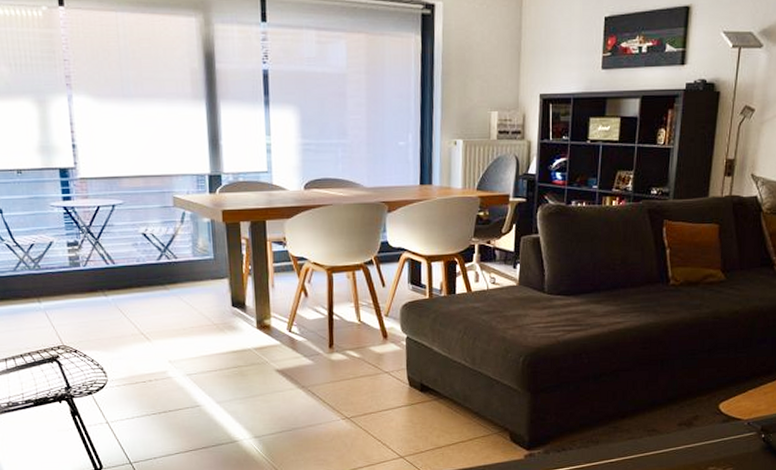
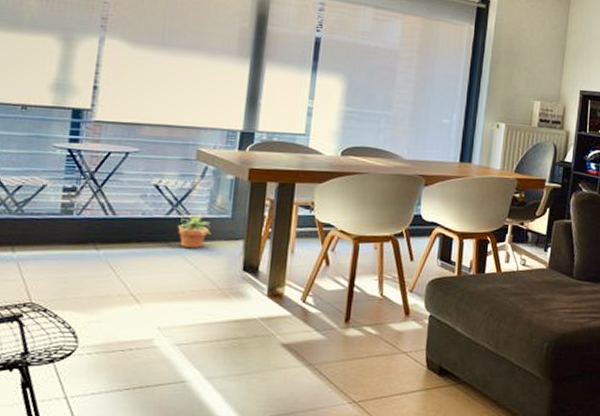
potted plant: none [168,256,199,289] -> present [177,213,211,248]

